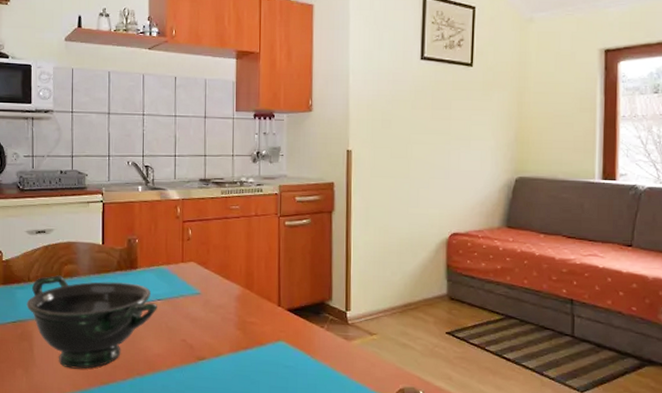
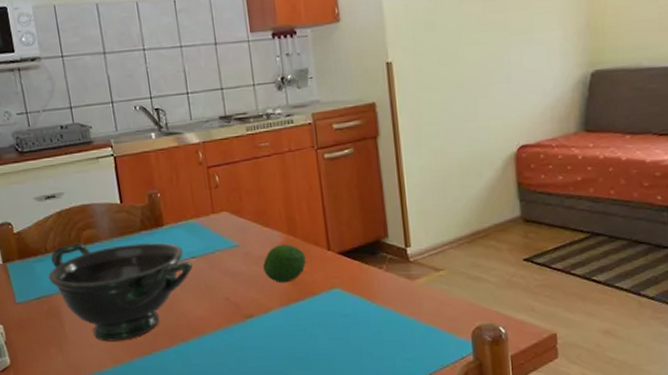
fruit: none [220,296,259,332] -> present [263,244,307,283]

